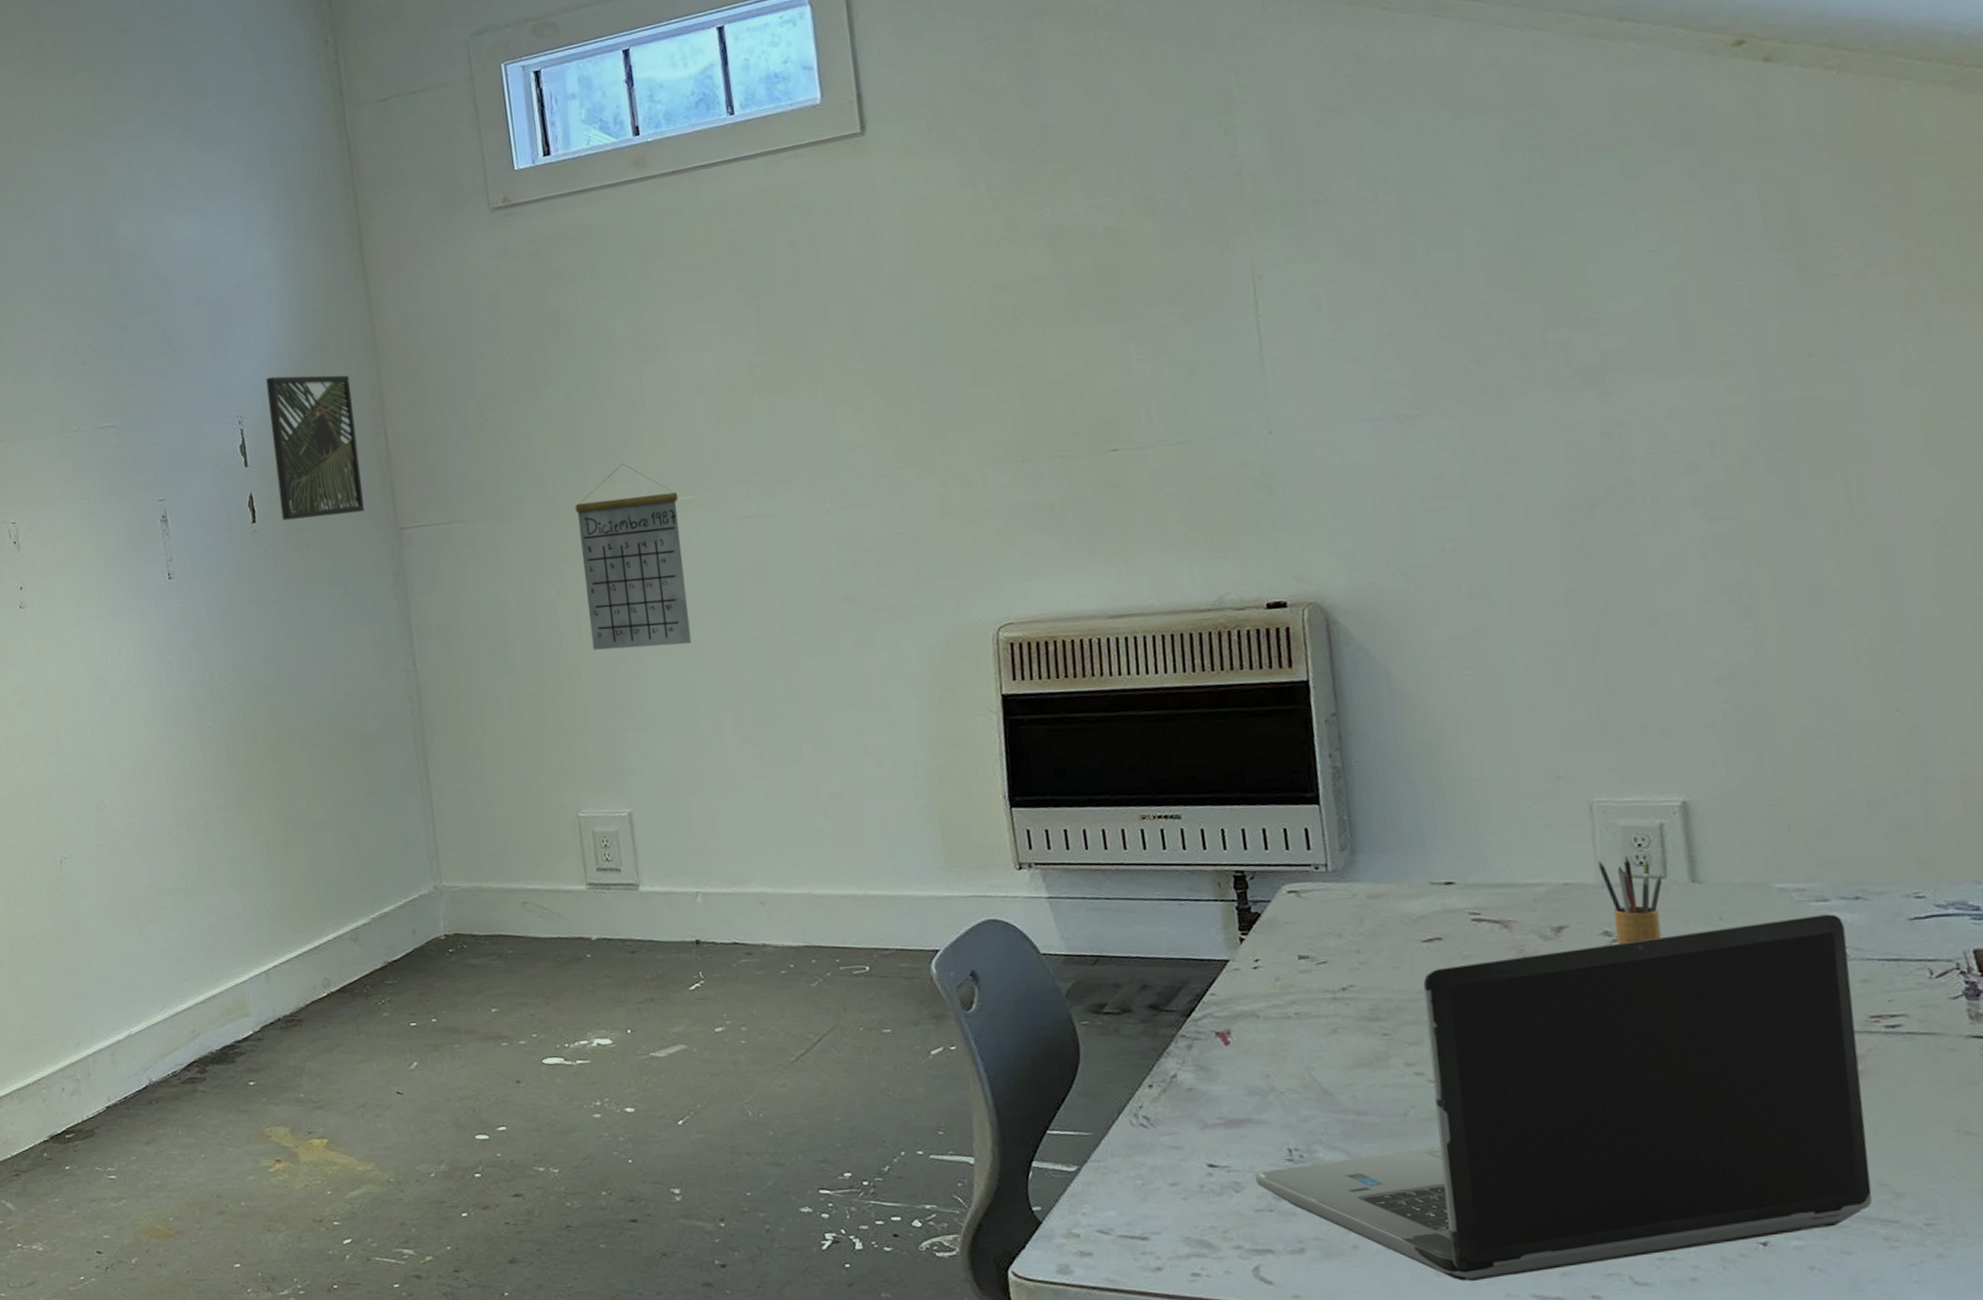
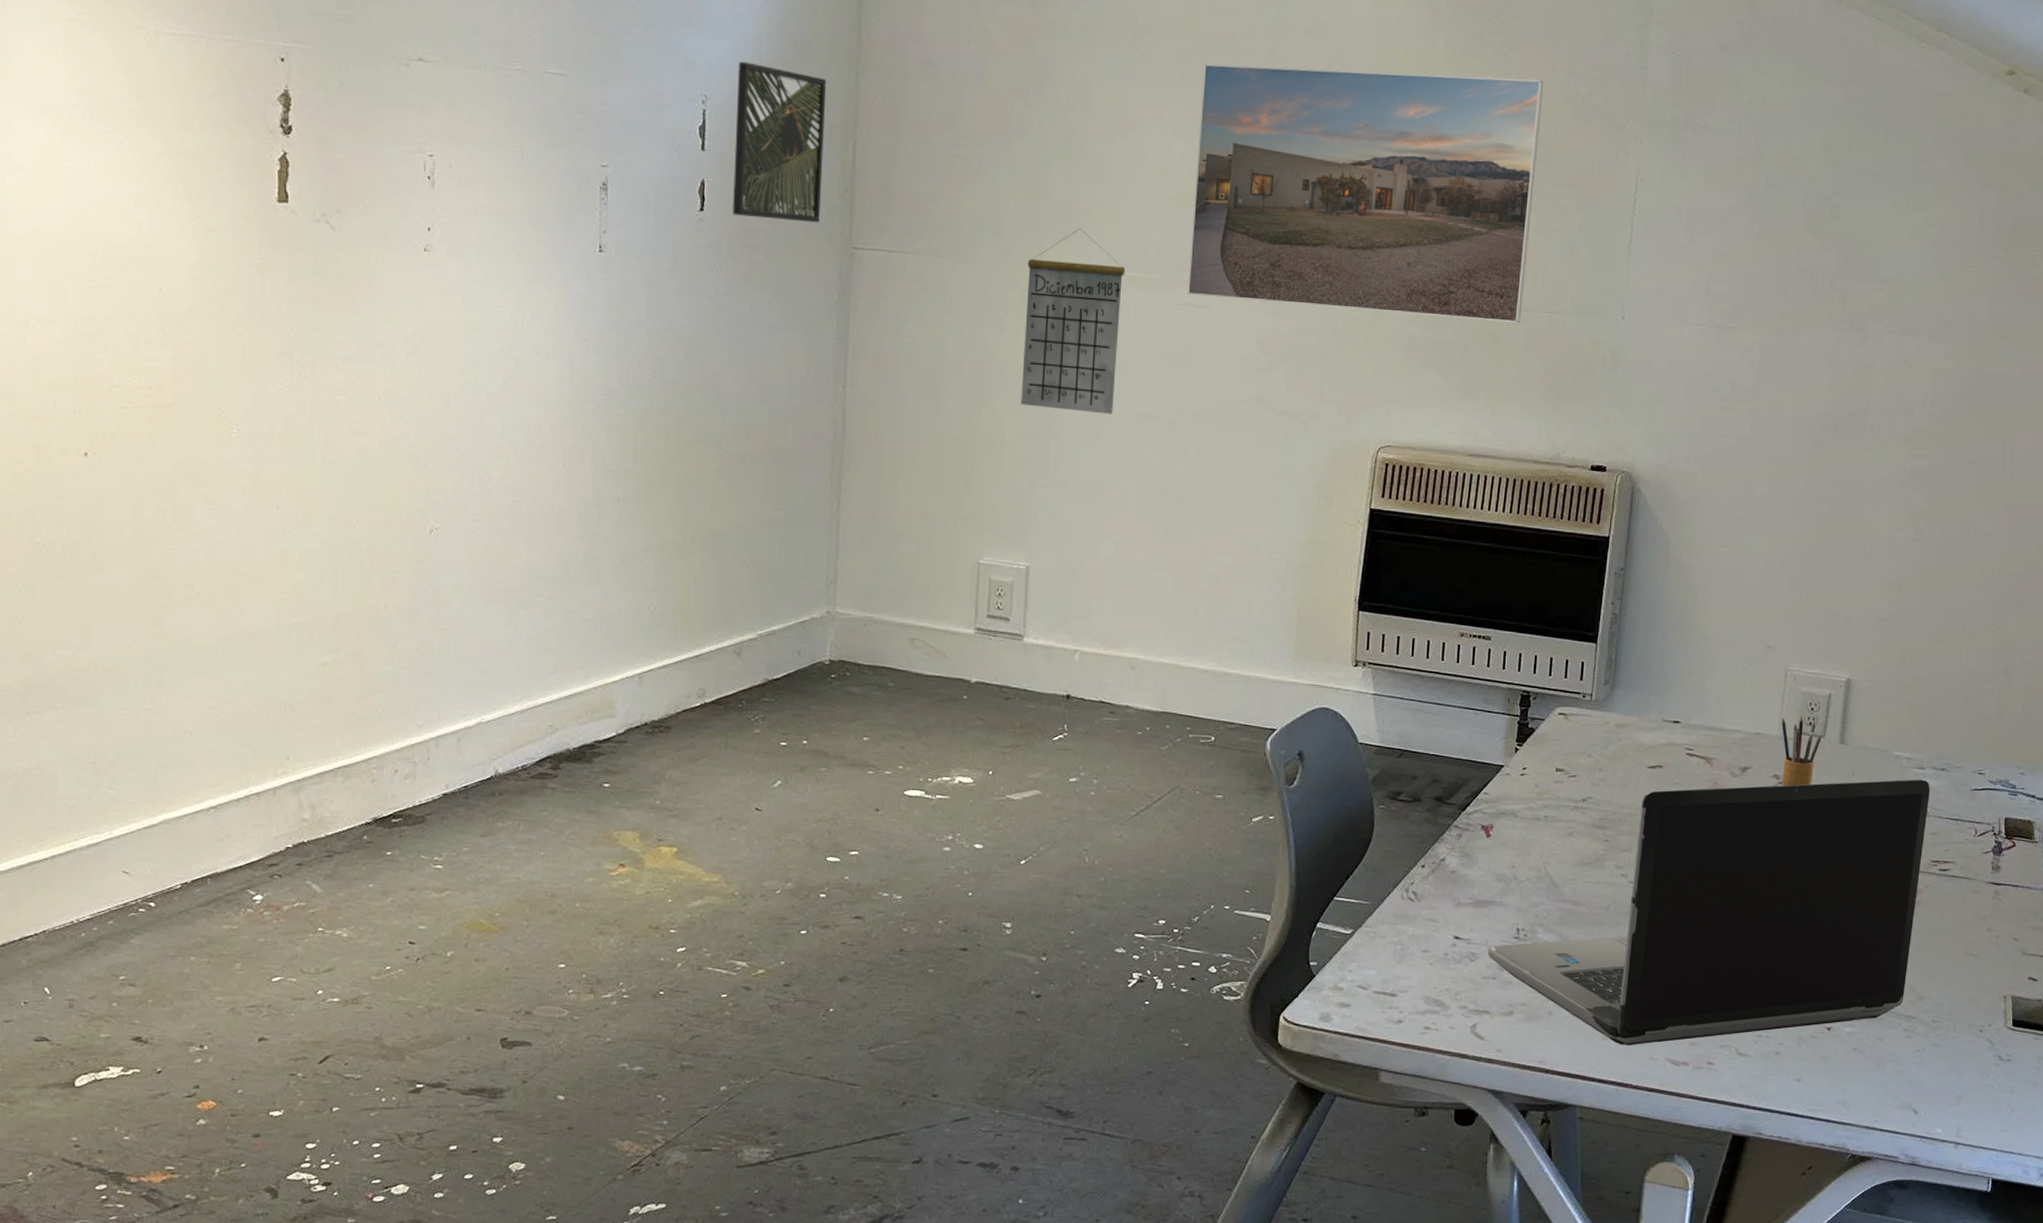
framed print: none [723,198,1142,507] -> present [1187,63,1544,324]

